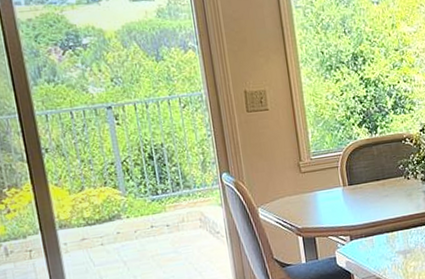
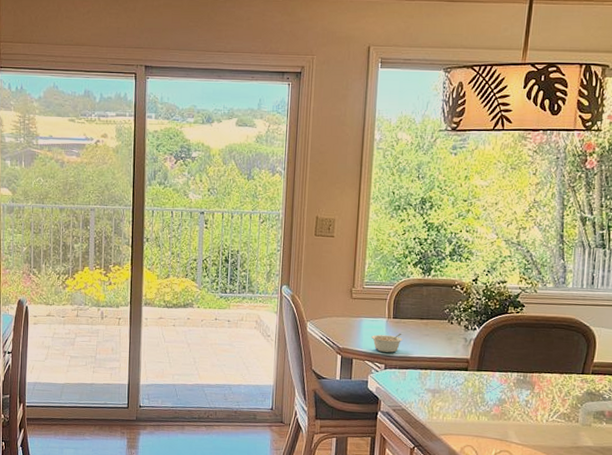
legume: none [330,199,363,224] -> present [371,333,403,353]

